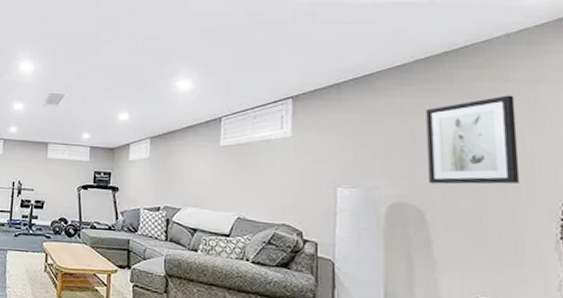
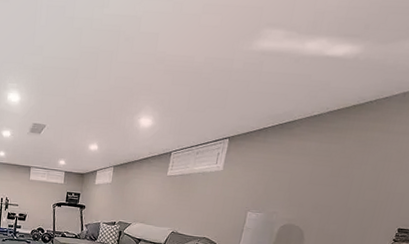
wall art: present [426,95,521,185] -> none [313,144,392,214]

